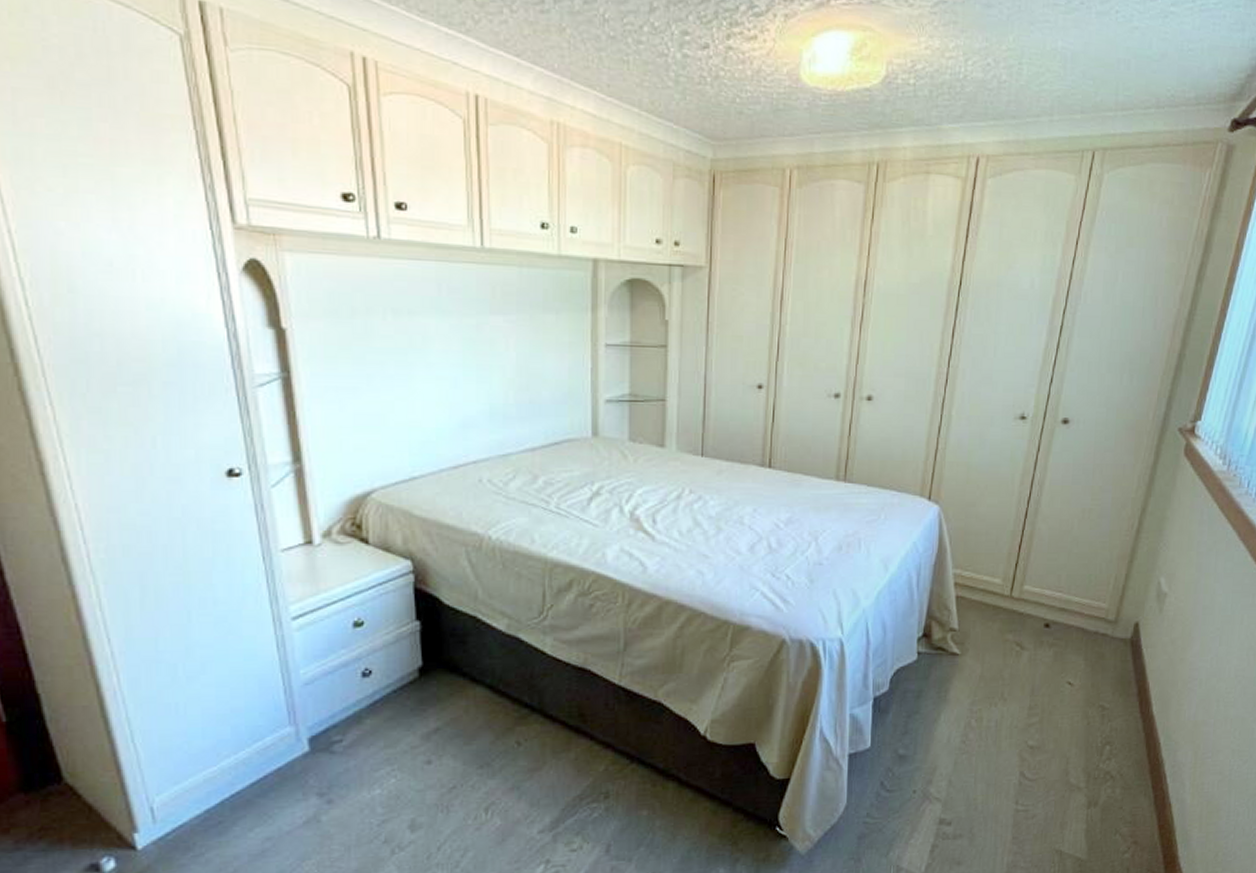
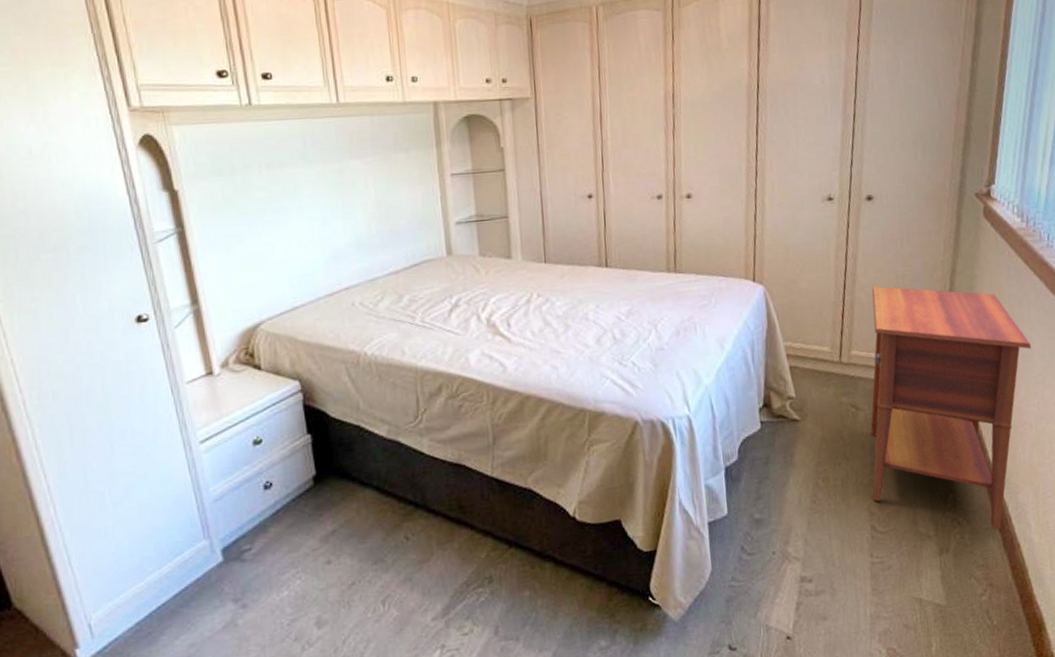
nightstand: none [1026,517,1214,787] -> present [870,285,1032,530]

